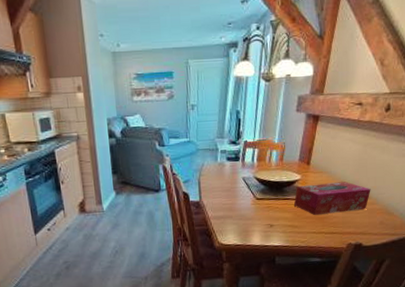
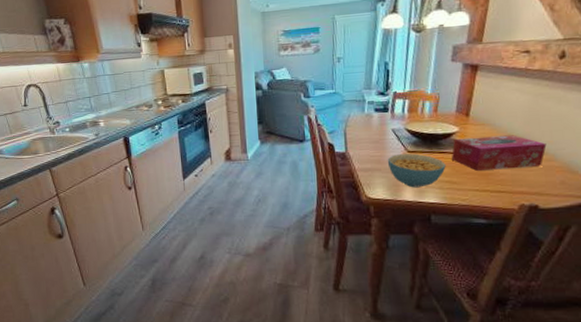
cereal bowl: none [238,200,289,233] -> present [387,153,446,188]

